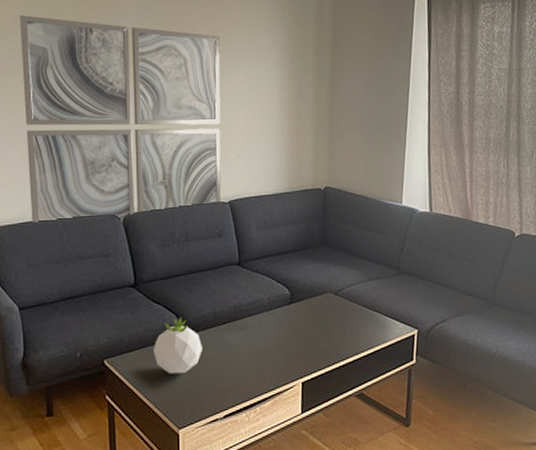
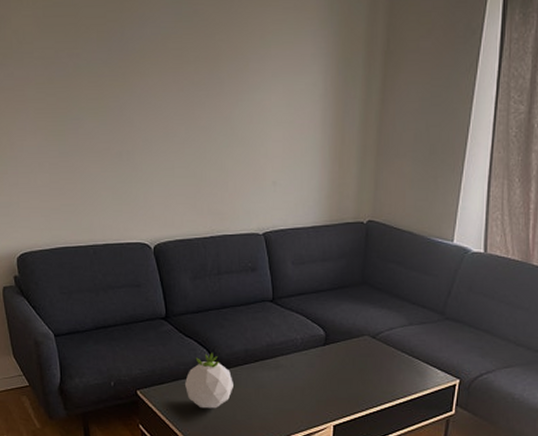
wall art: present [20,15,222,222] -> none [41,18,257,249]

